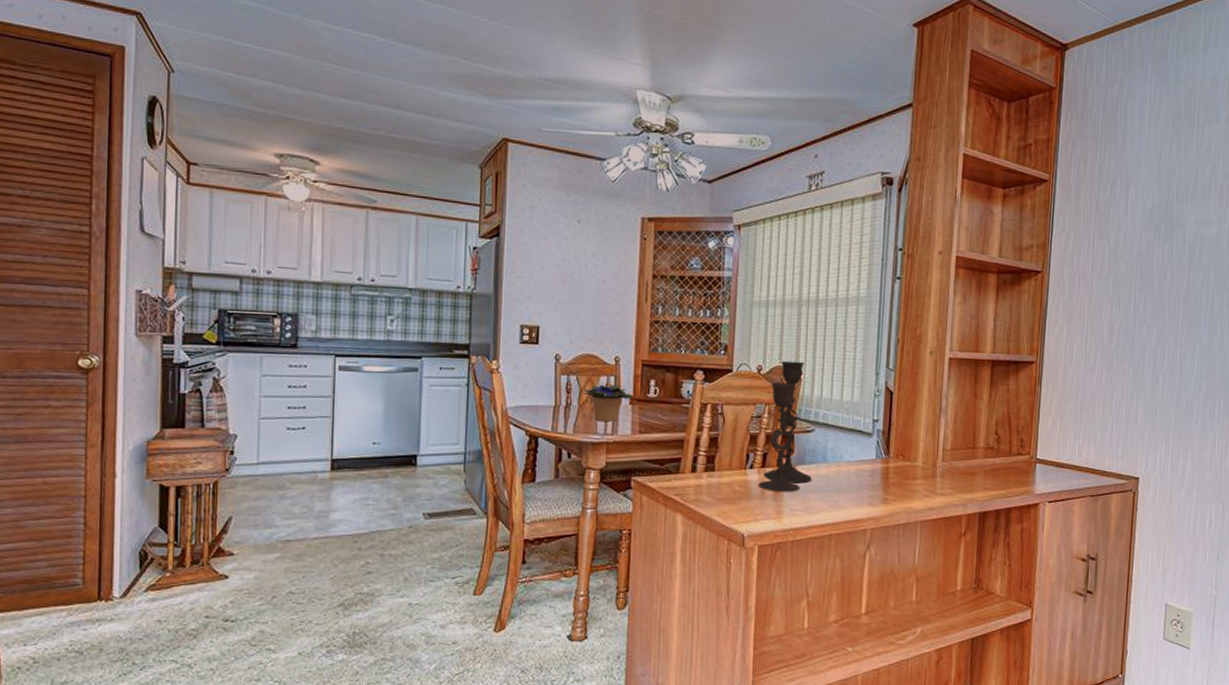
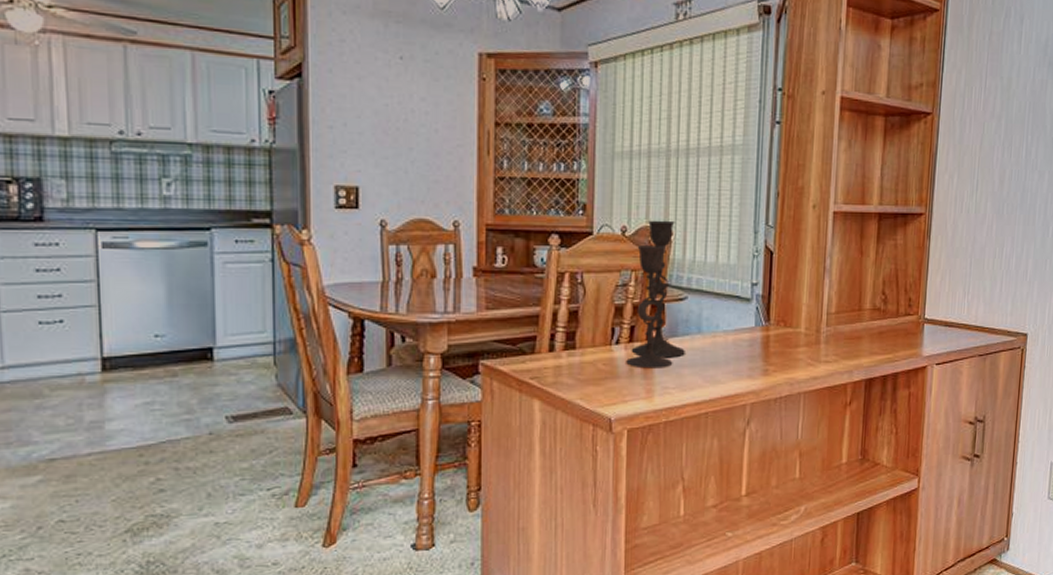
potted flower: present [583,384,633,421] -> none [416,254,477,297]

